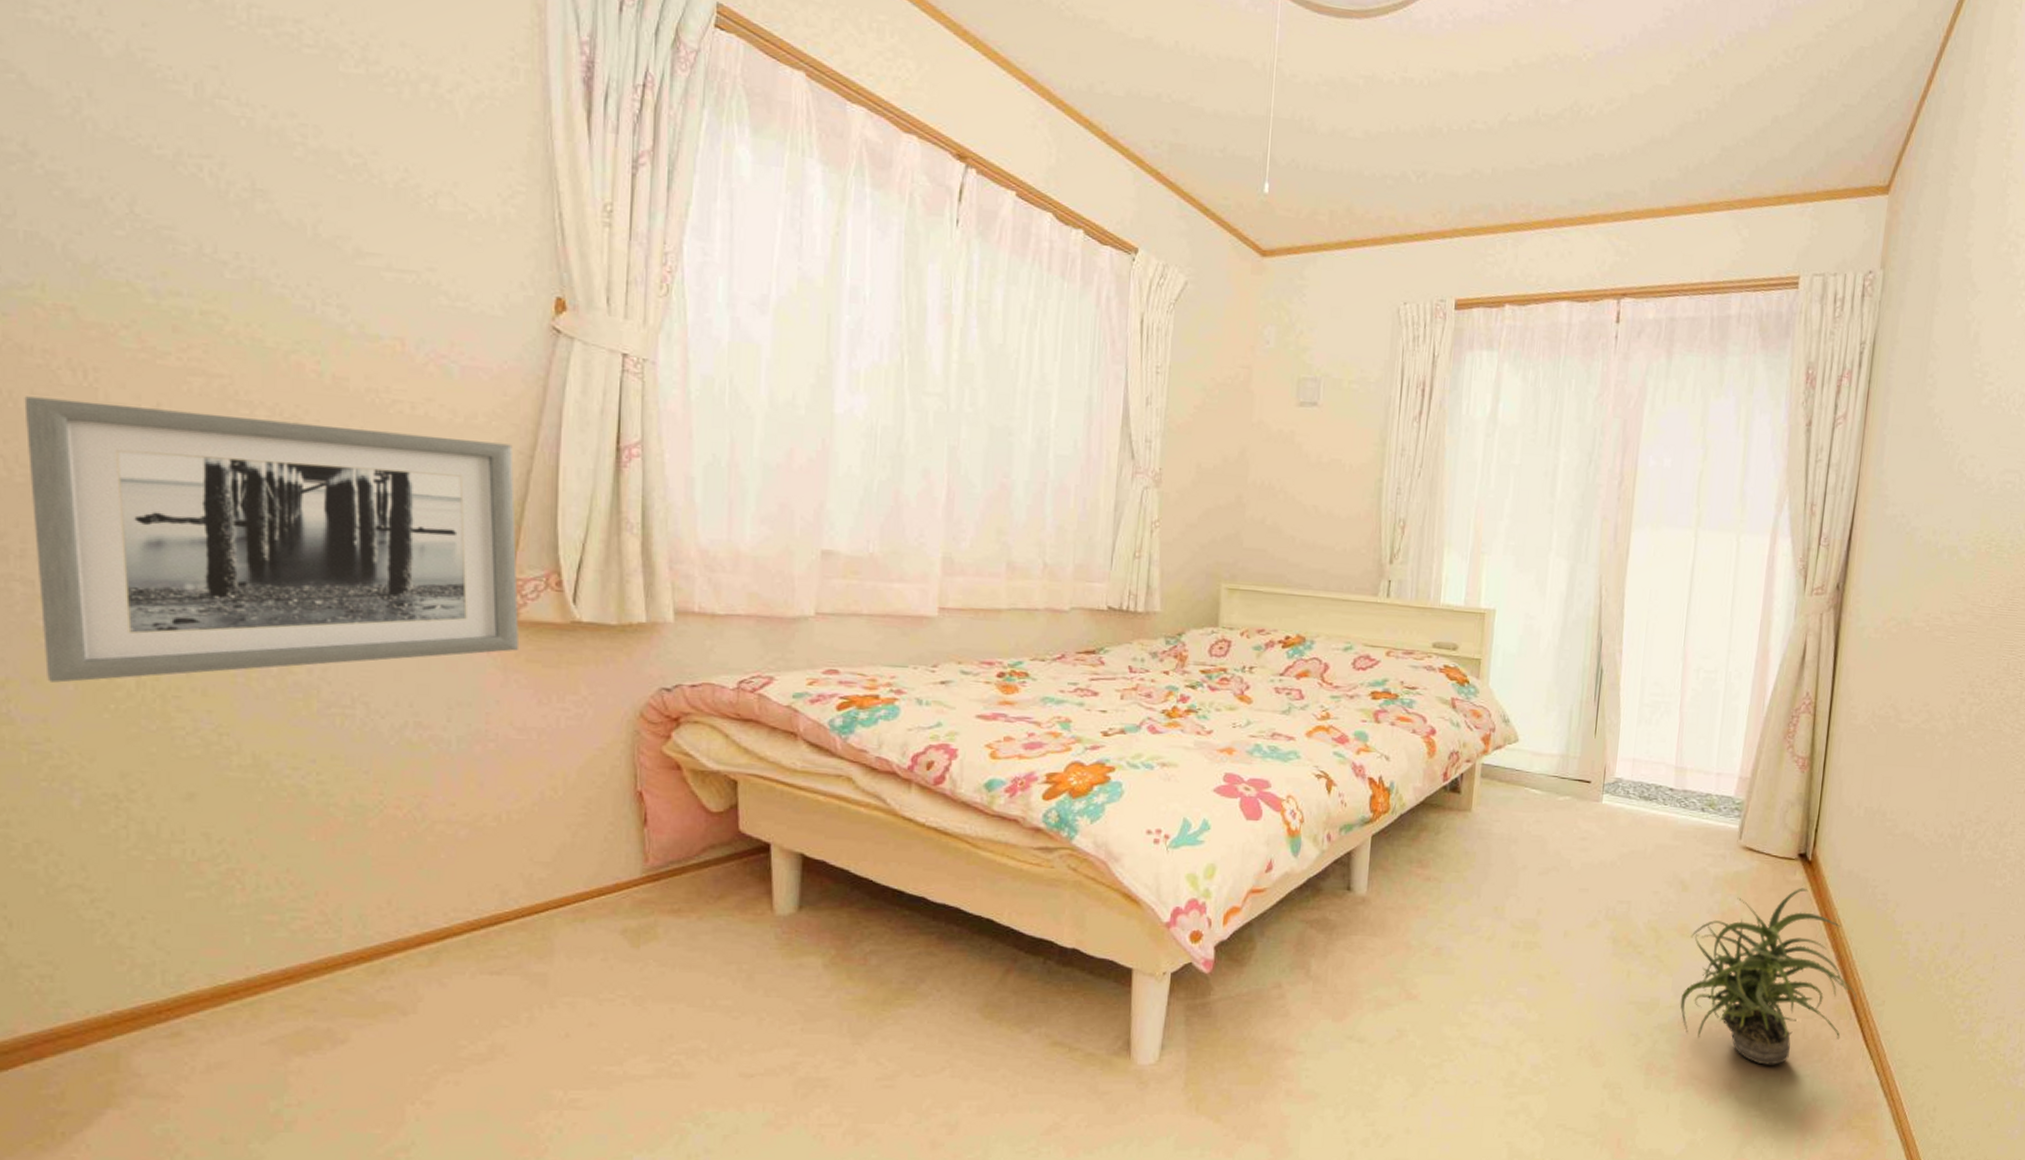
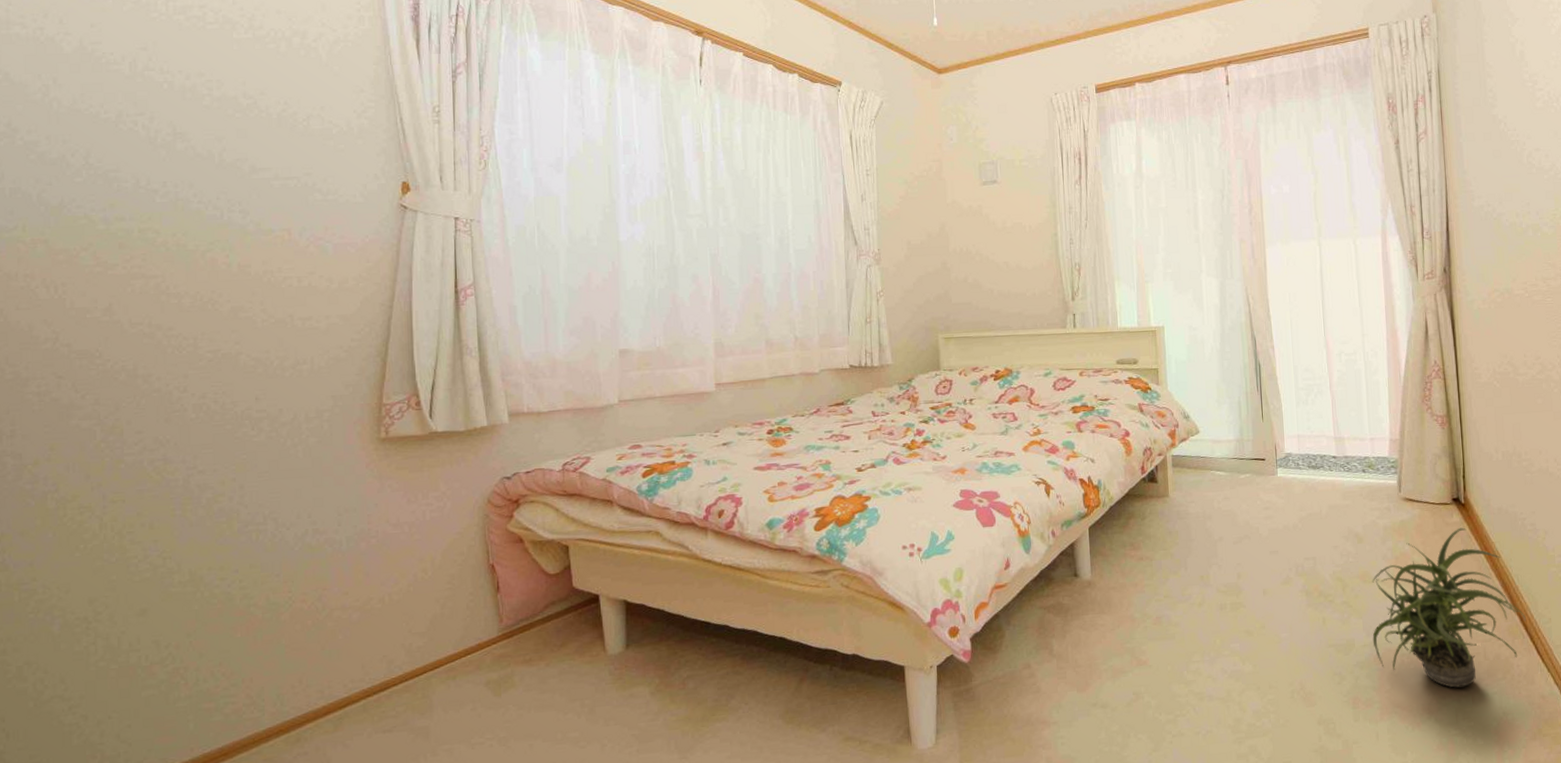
wall art: present [24,396,519,683] -> none [12,299,389,533]

